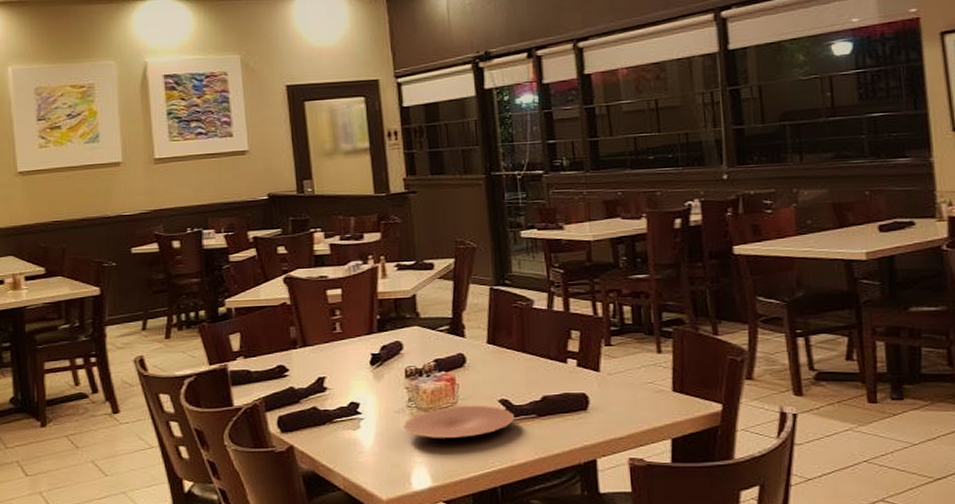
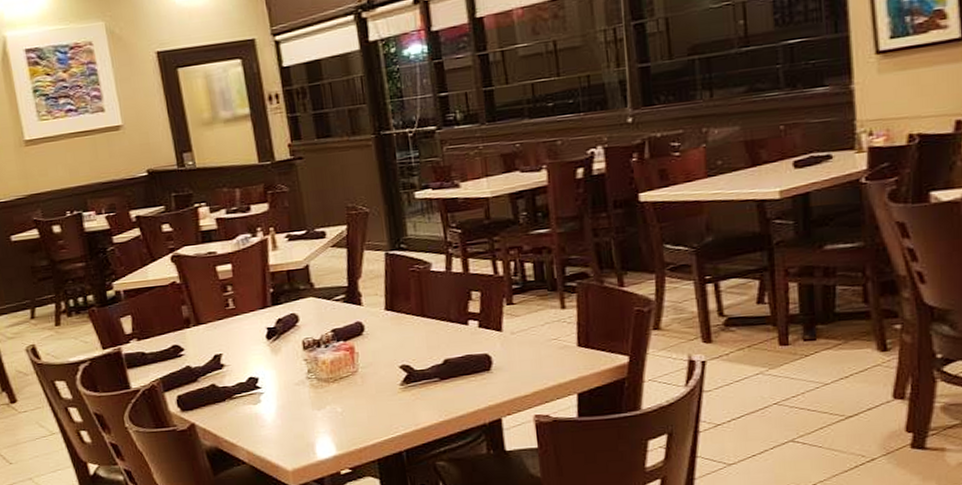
plate: present [403,406,514,438] -> none [304,372,416,408]

